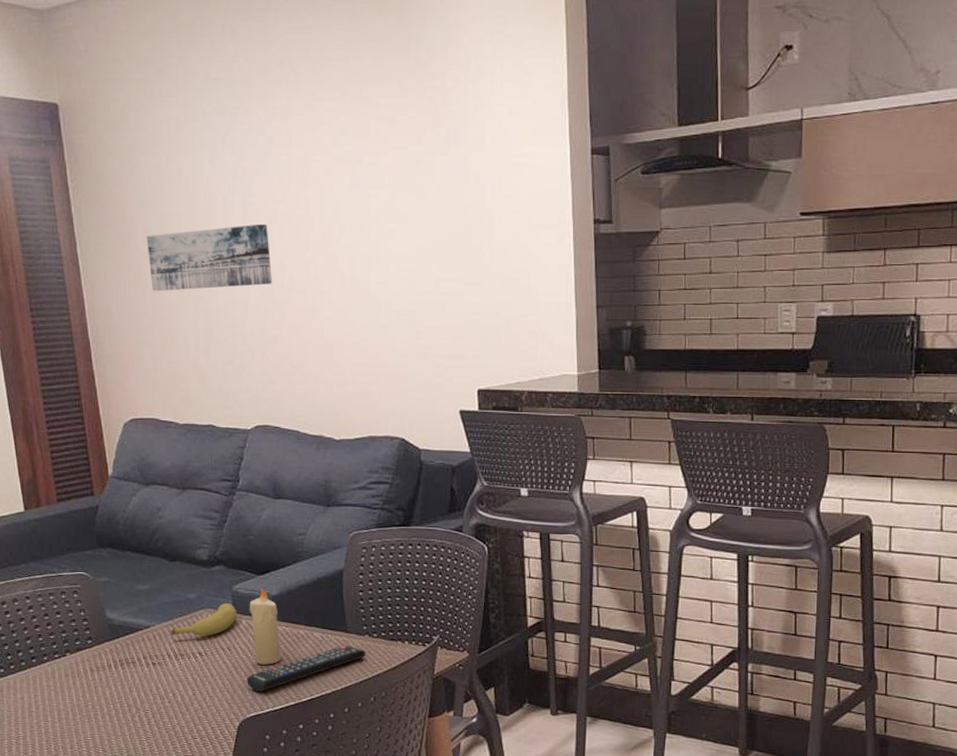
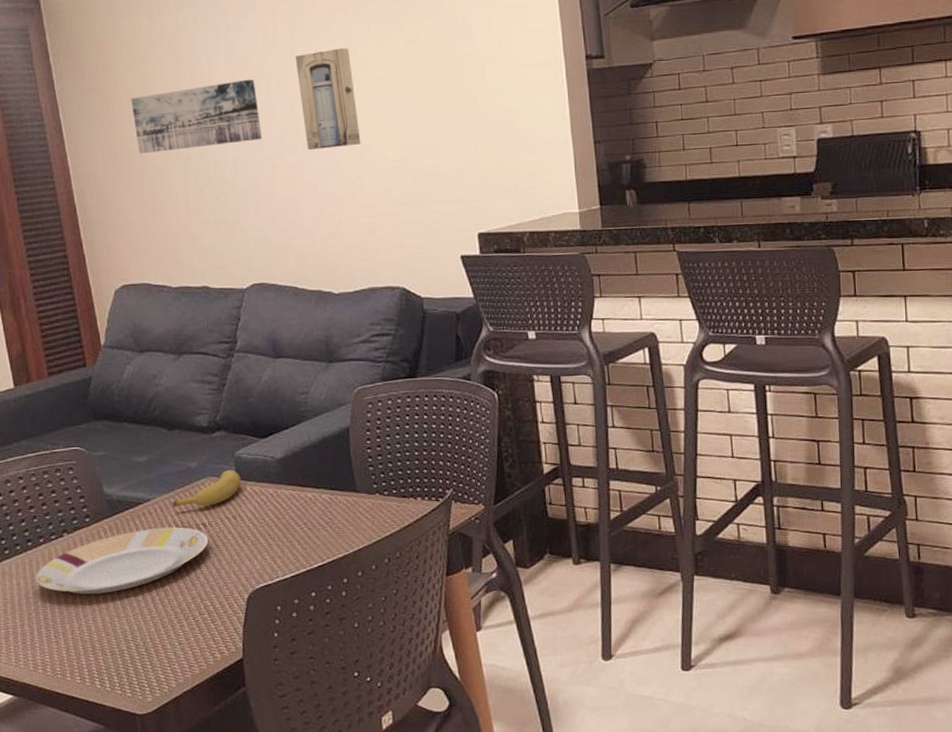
plate: none [39,653,204,713] -> present [36,527,209,594]
remote control: present [247,645,366,692] -> none [254,506,378,561]
candle: present [249,587,282,665] -> none [253,450,290,532]
wall art: none [308,198,369,298] -> present [295,48,361,151]

